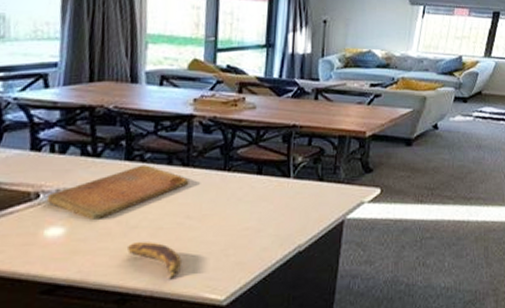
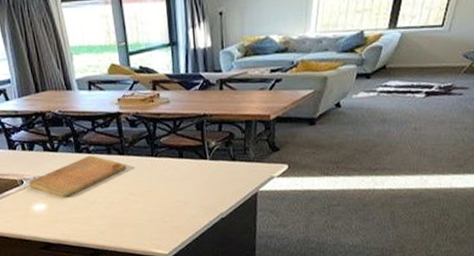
banana: present [126,242,181,280] -> none [90,213,132,240]

